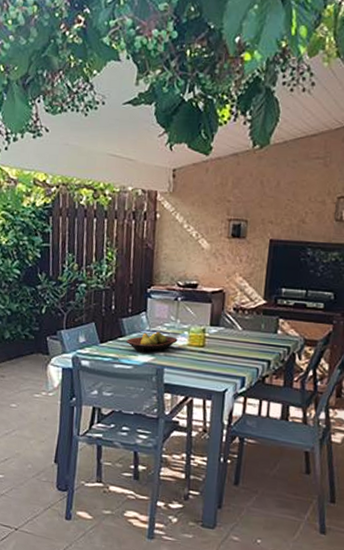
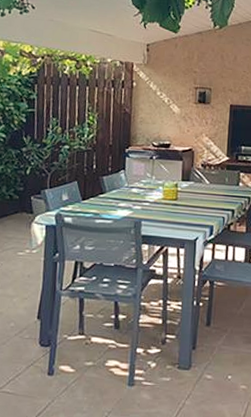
fruit bowl: present [126,331,178,353] -> none [106,187,154,208]

